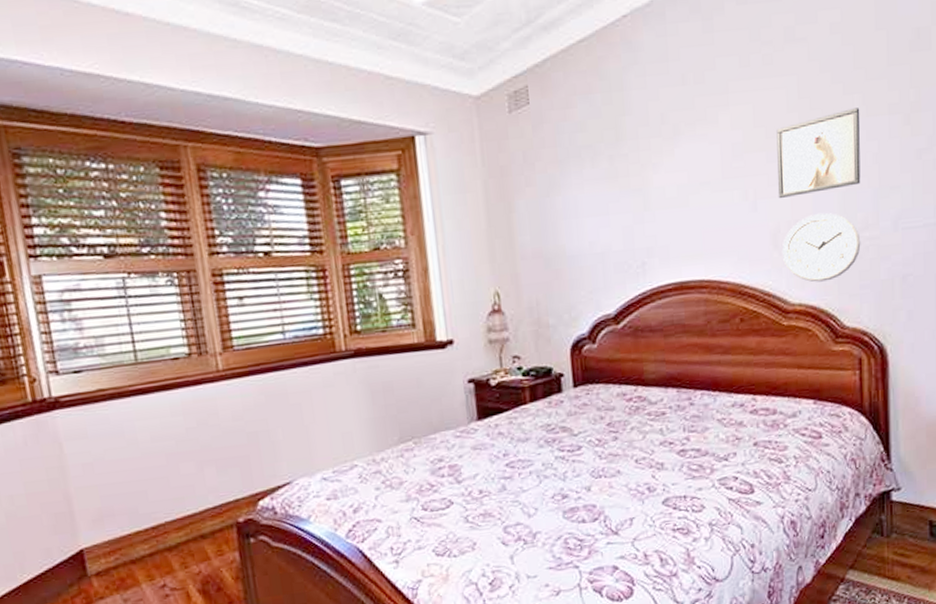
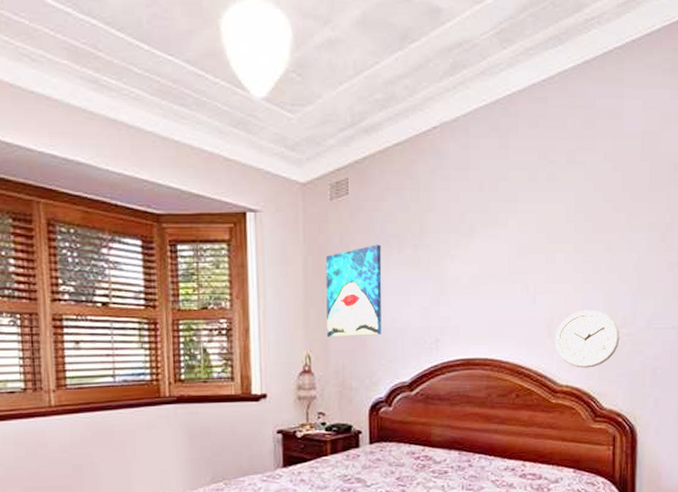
wall art: none [508,159,579,270] -> present [325,244,382,337]
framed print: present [776,108,861,199] -> none [553,224,625,295]

